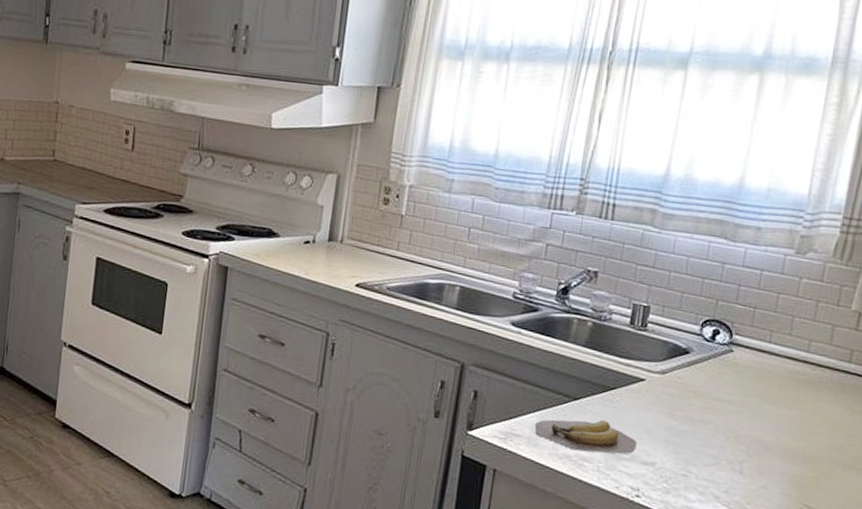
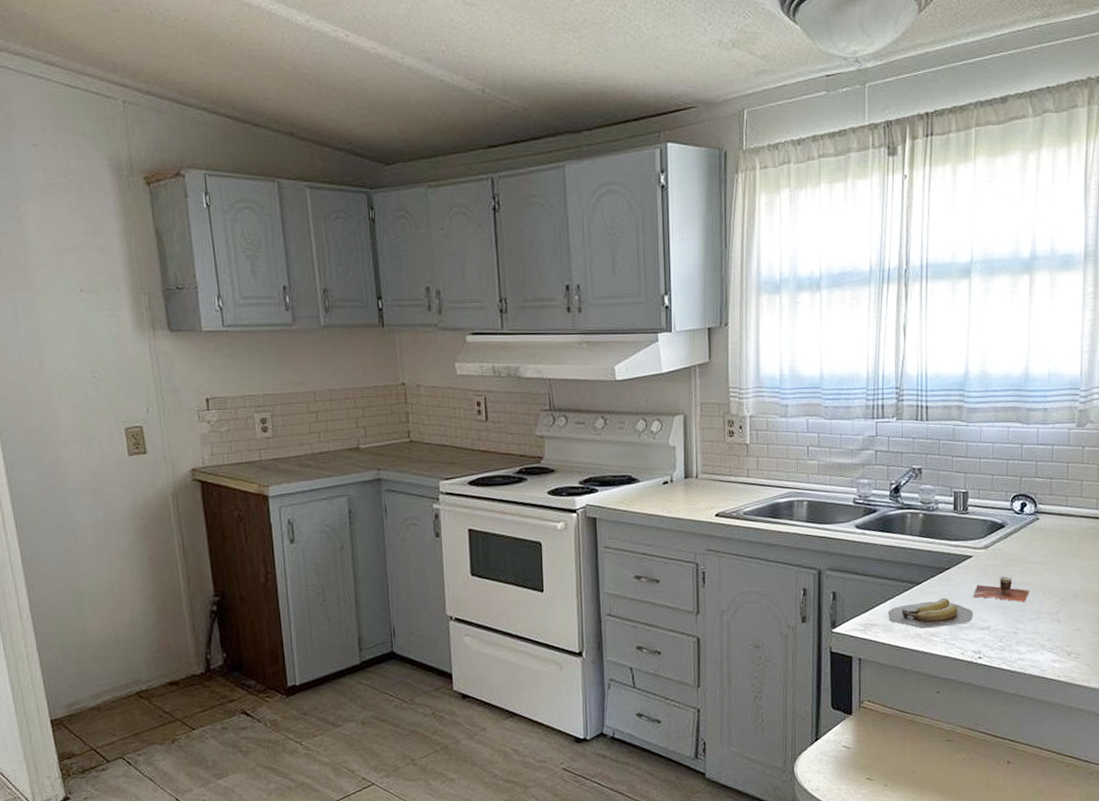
cup: none [639,409,711,443] -> present [973,576,1030,602]

